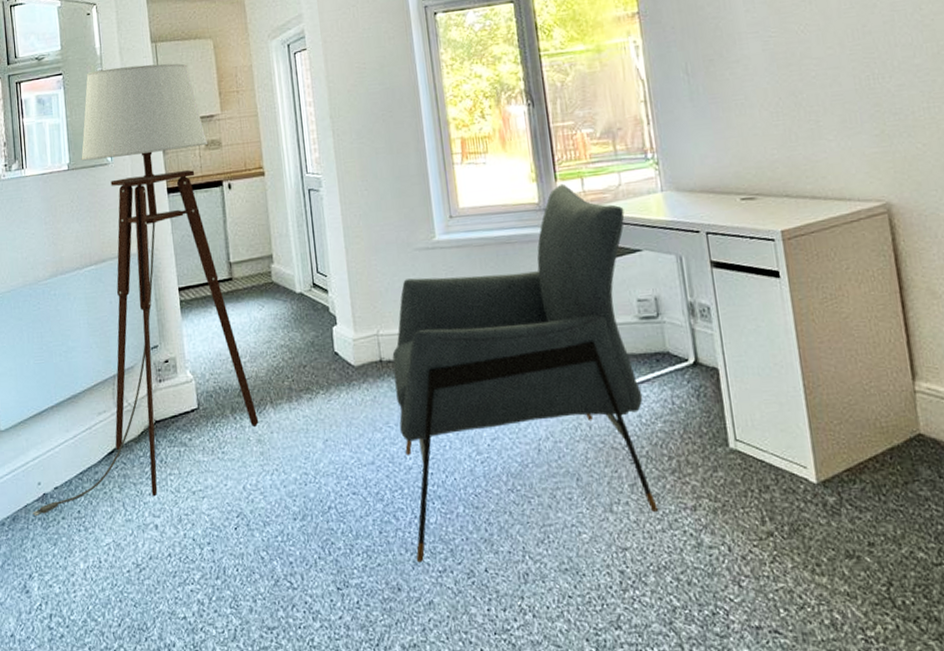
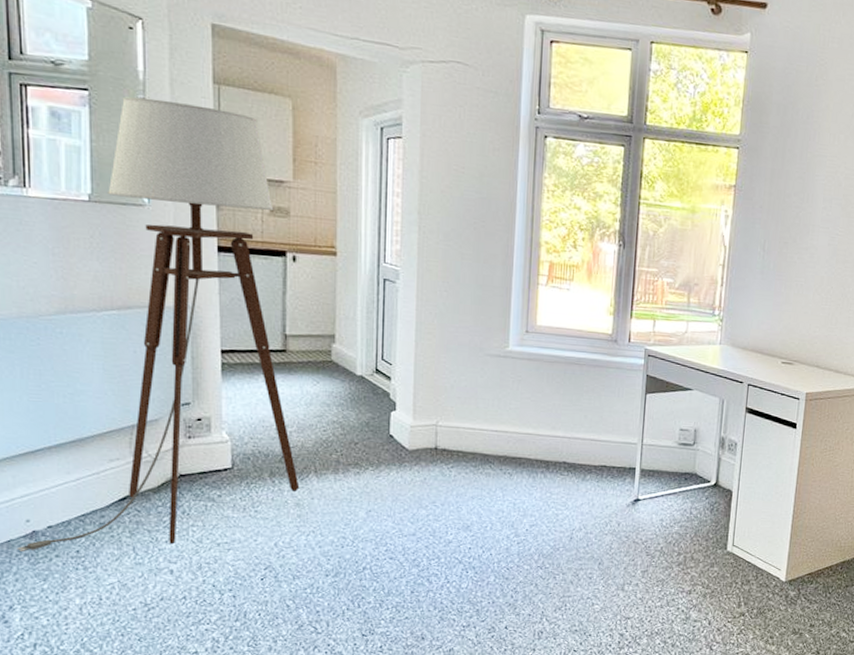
chair: present [392,183,658,563] -> none [443,321,685,618]

